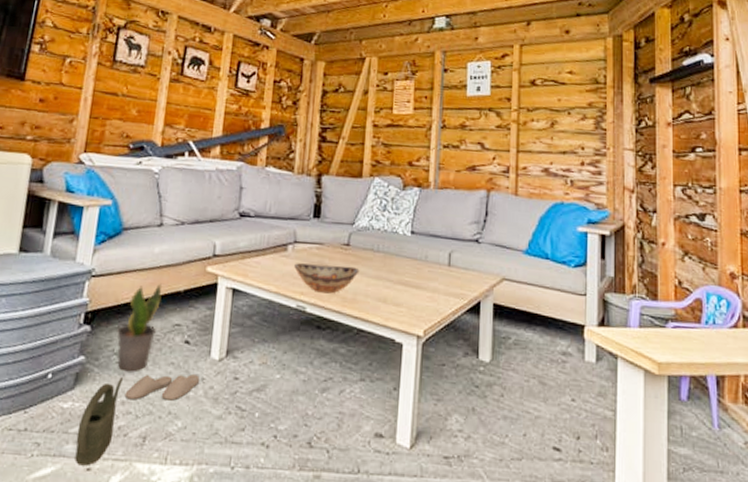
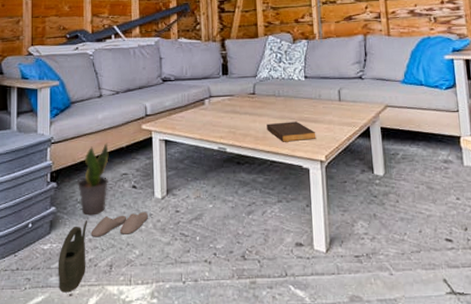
decorative bowl: present [294,263,360,294] -> none [212,111,266,135]
book: none [358,283,416,309] -> present [267,122,316,142]

